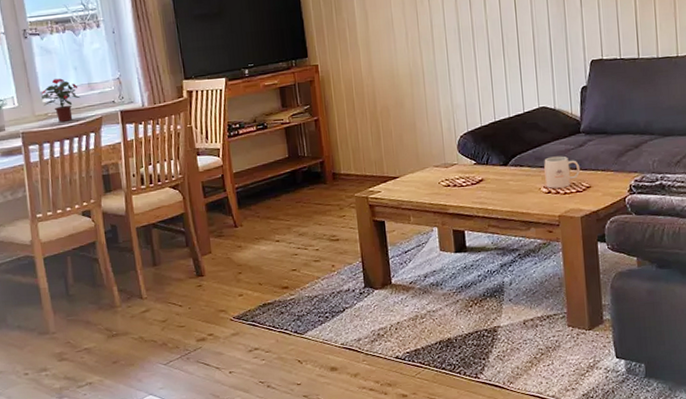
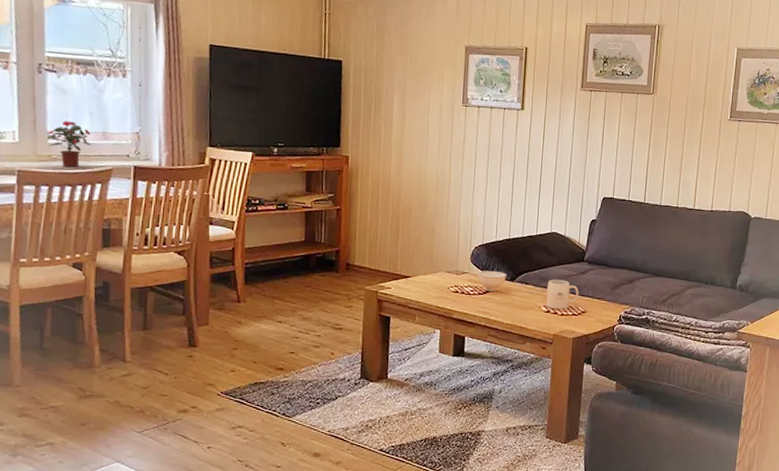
bowl: none [467,158,499,180] -> present [477,271,507,292]

